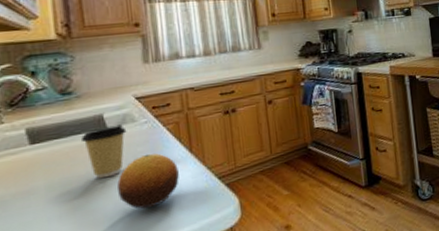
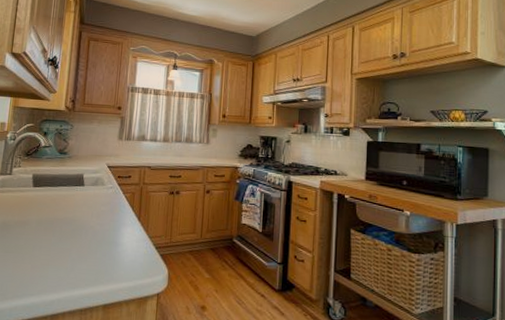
coffee cup: present [81,124,127,179] -> none [66,184,97,226]
fruit: present [117,153,179,209] -> none [82,213,127,259]

